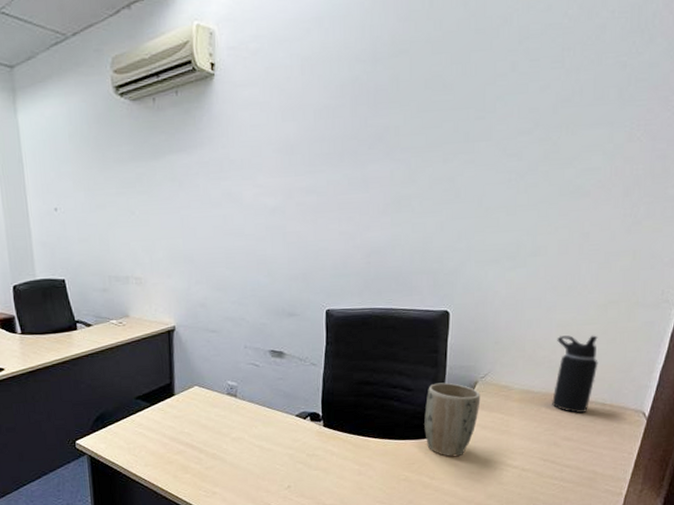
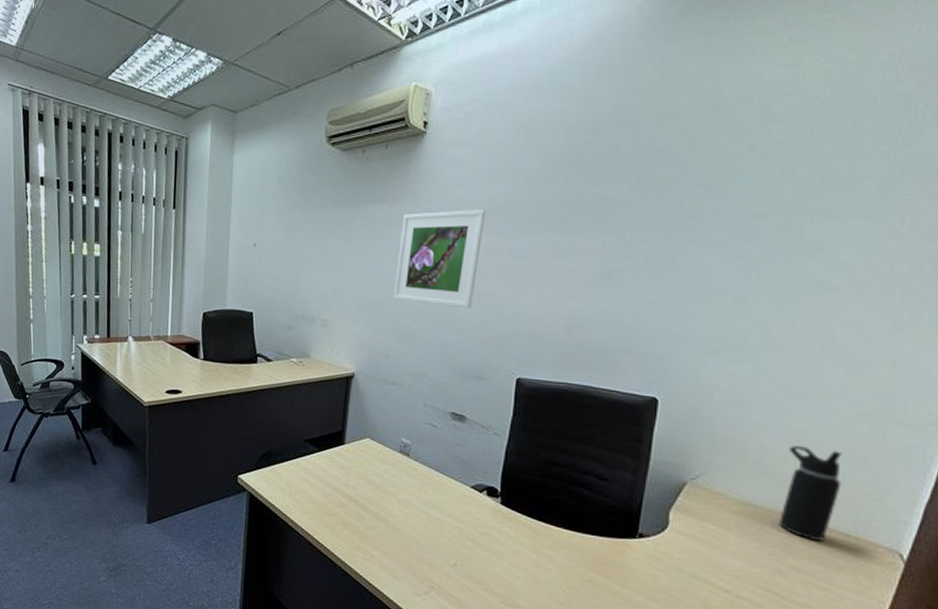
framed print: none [202,149,282,250] -> present [393,209,486,309]
plant pot: present [424,382,481,457] -> none [618,476,689,567]

